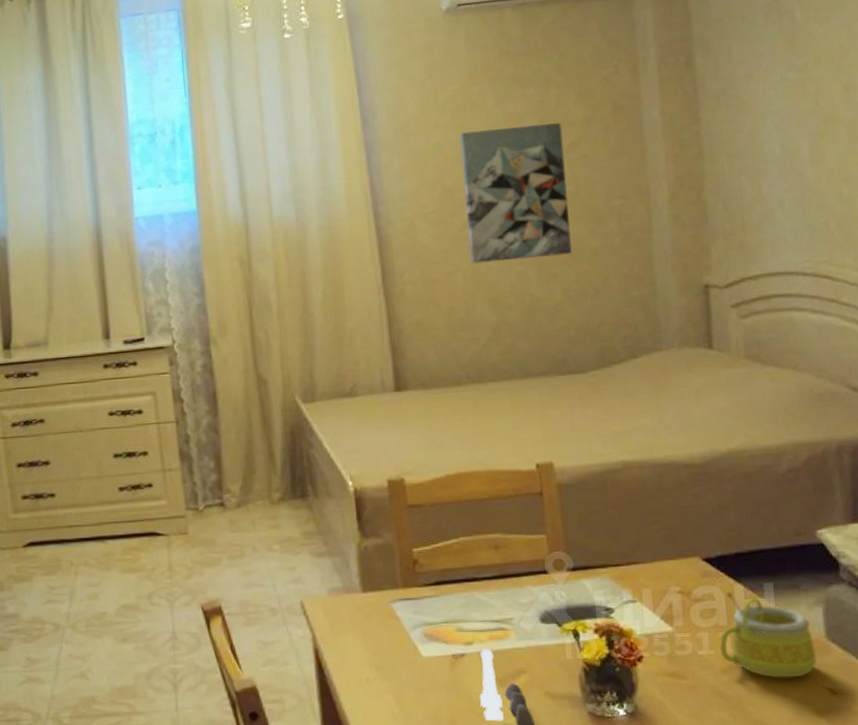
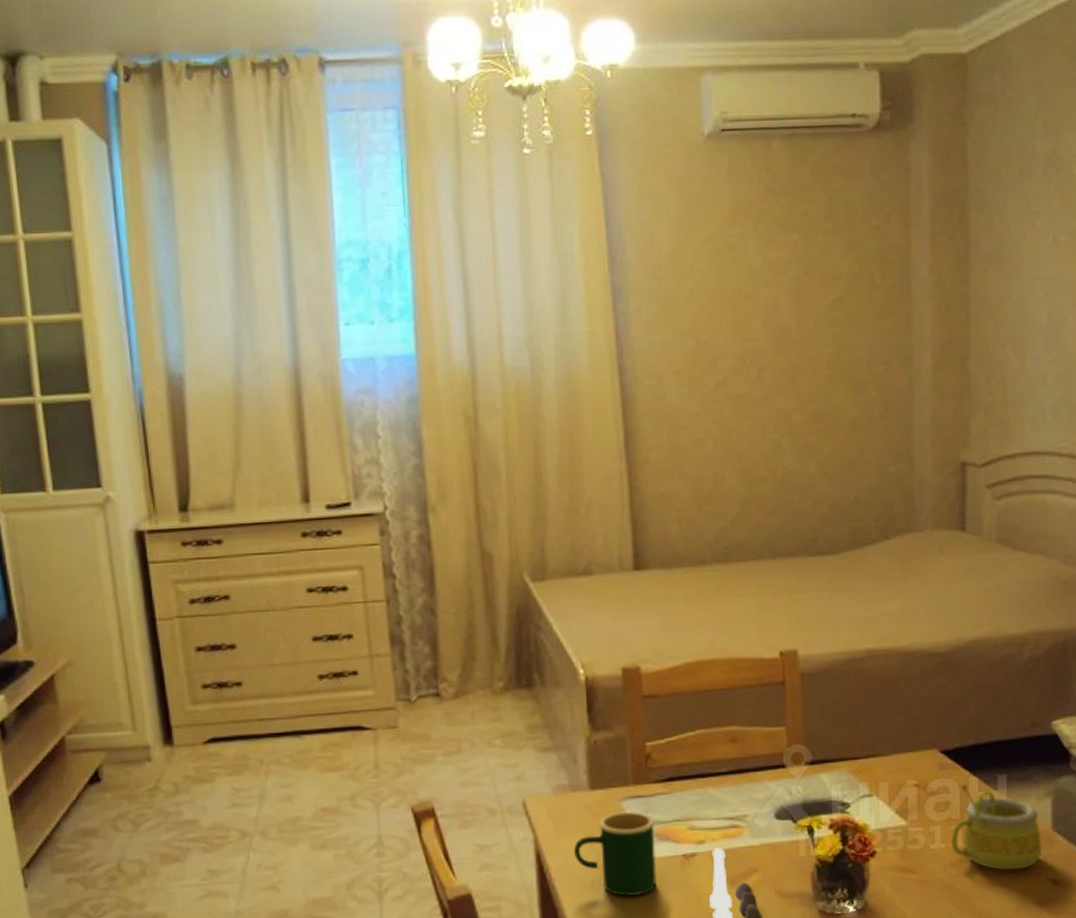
mug: none [349,612,428,693] -> present [574,811,657,896]
wall art: present [460,123,572,264] -> none [717,275,829,430]

